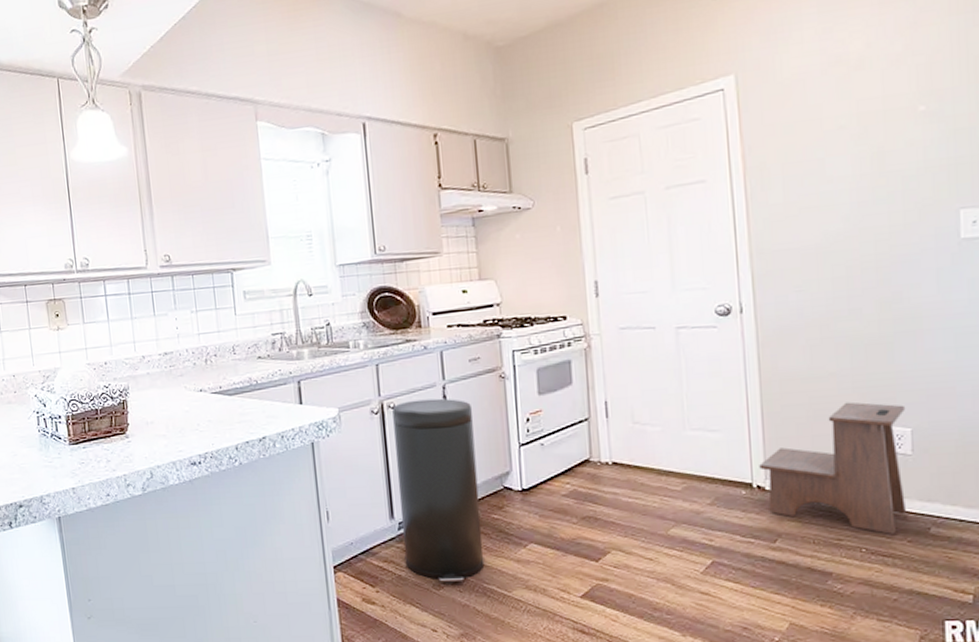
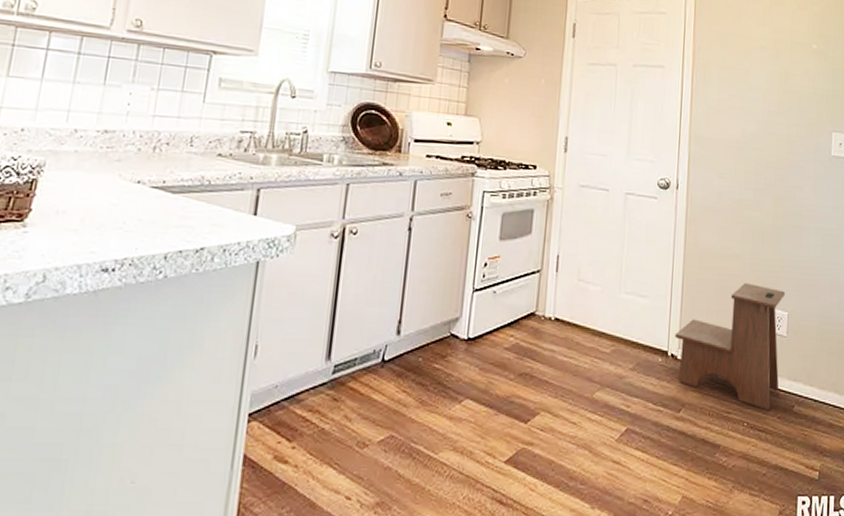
pedal bin: present [392,398,485,582] -> none [332,228,435,439]

